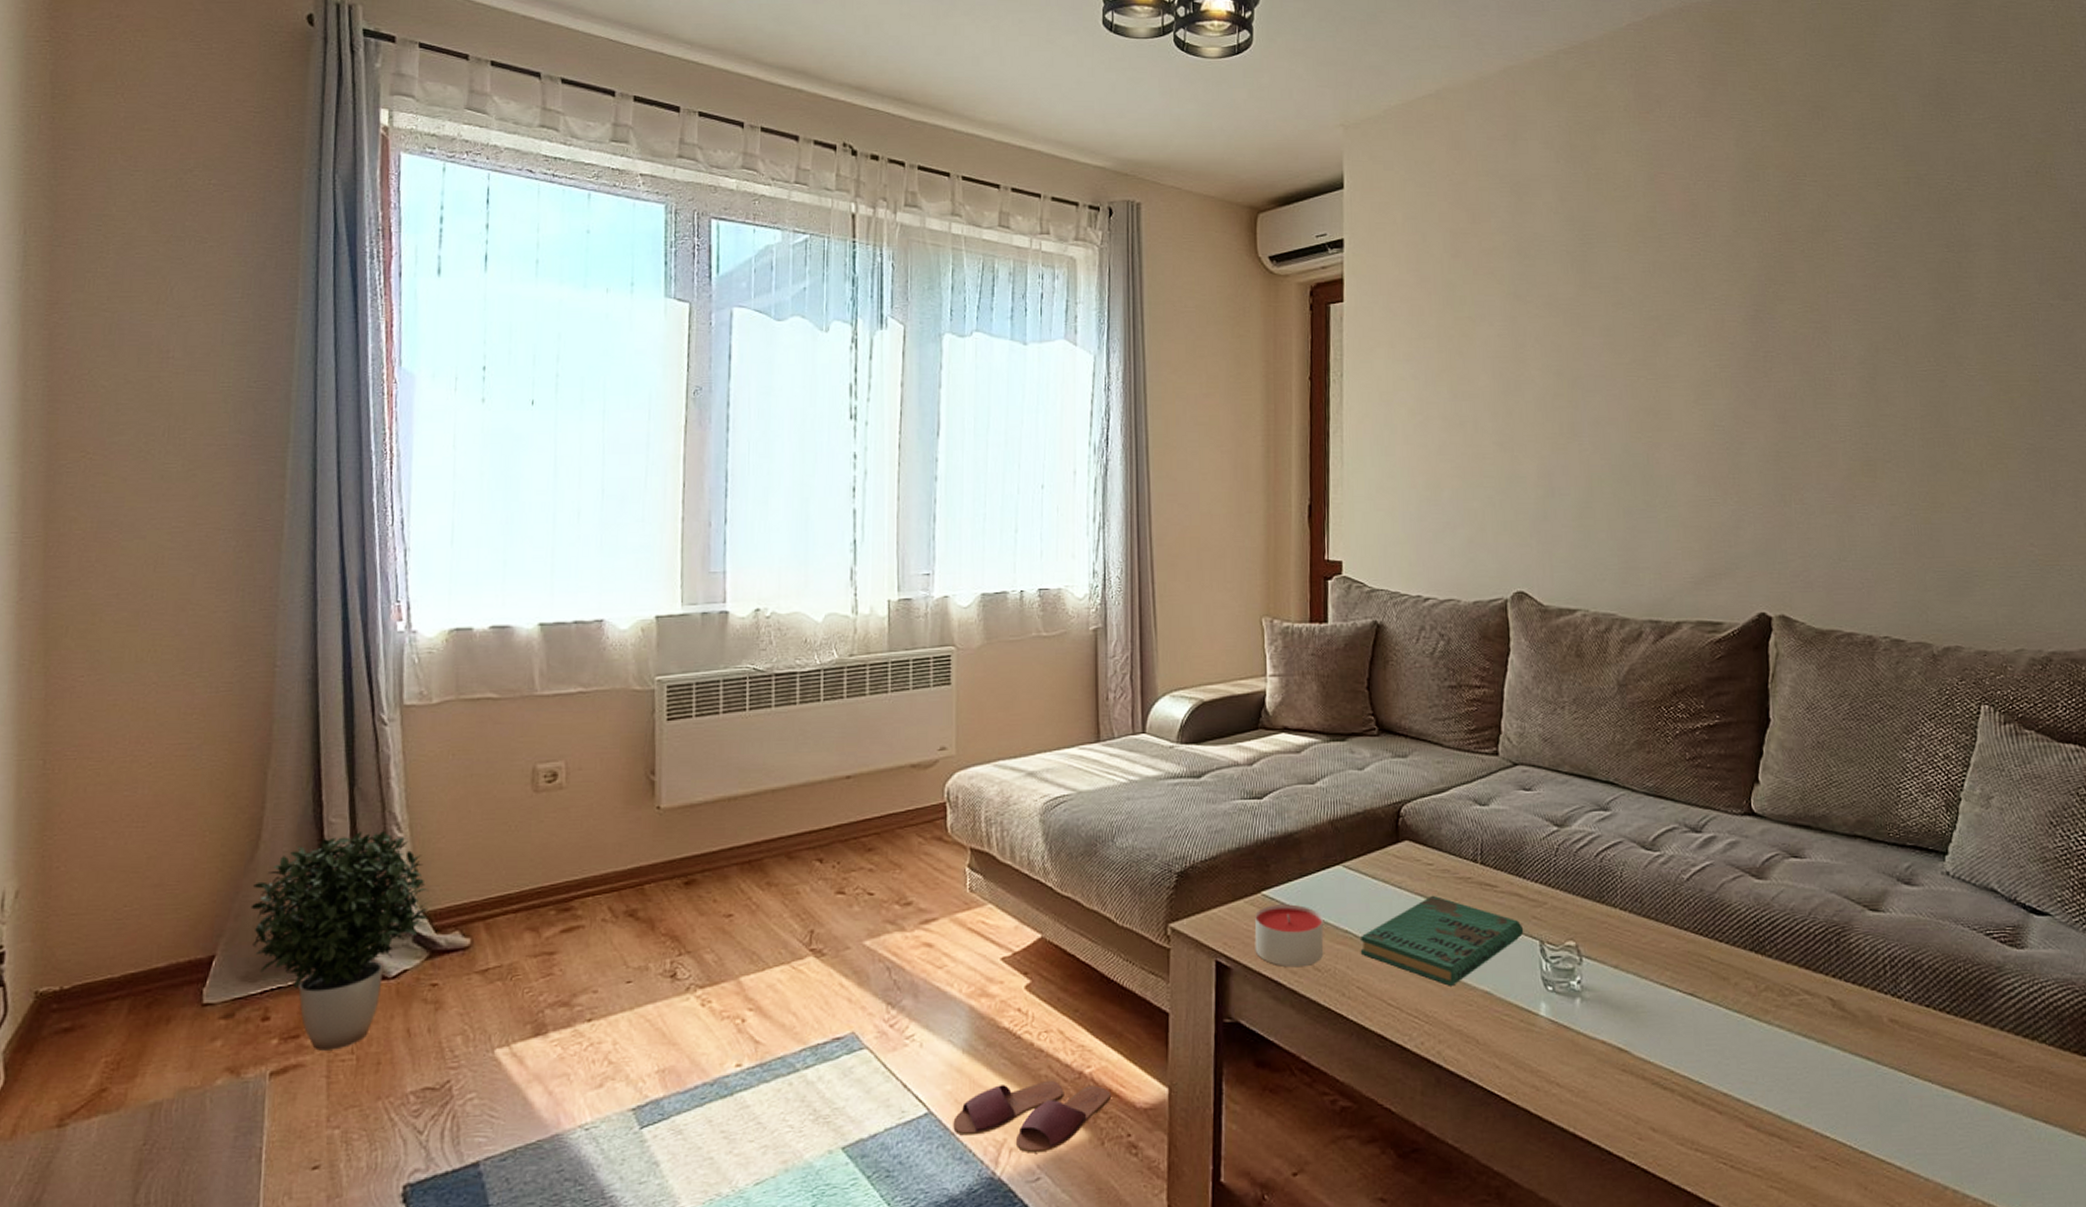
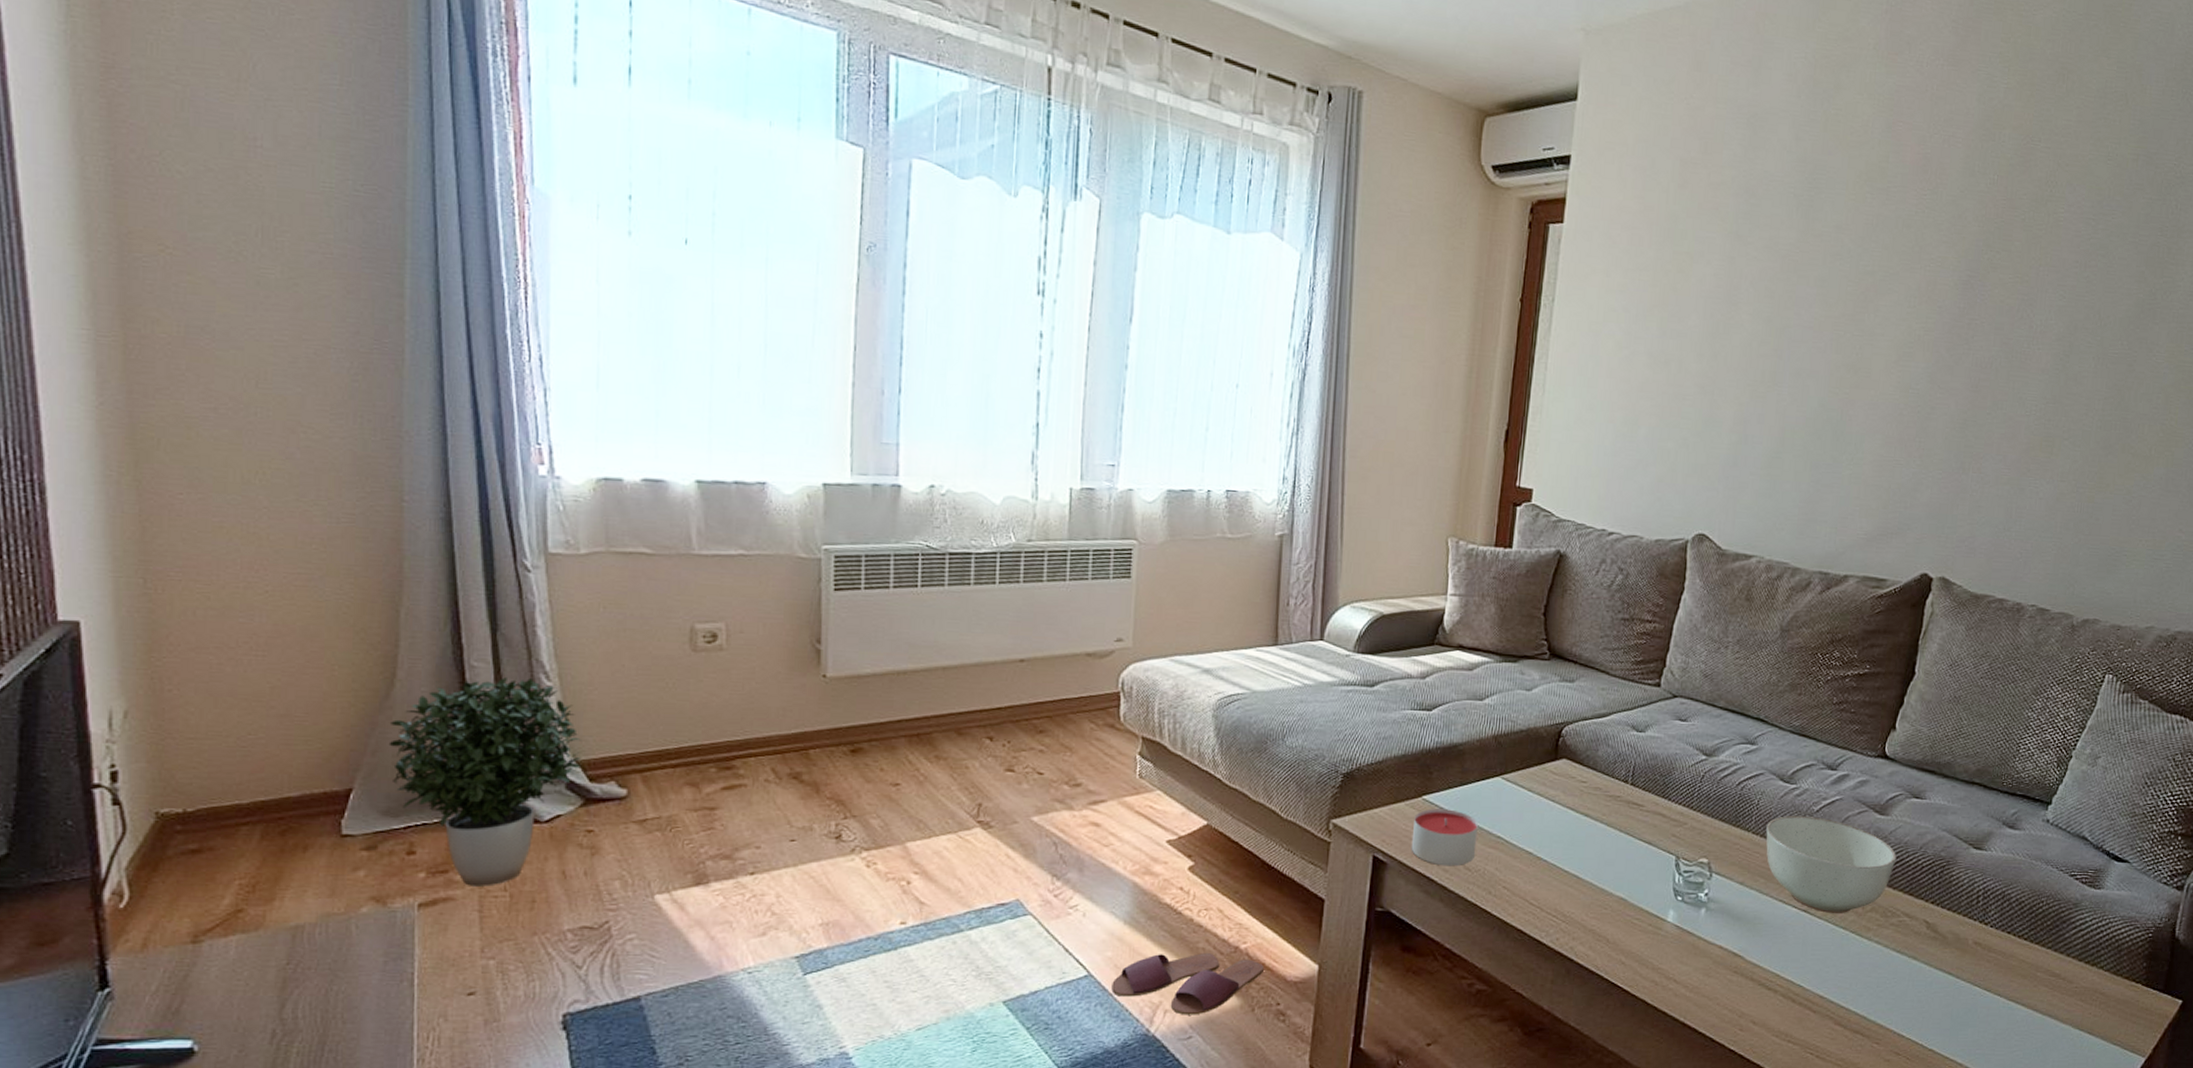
book: present [1360,895,1524,986] -> none [1509,809,1663,891]
bowl: none [1634,885,1785,995] -> present [1766,815,1897,913]

